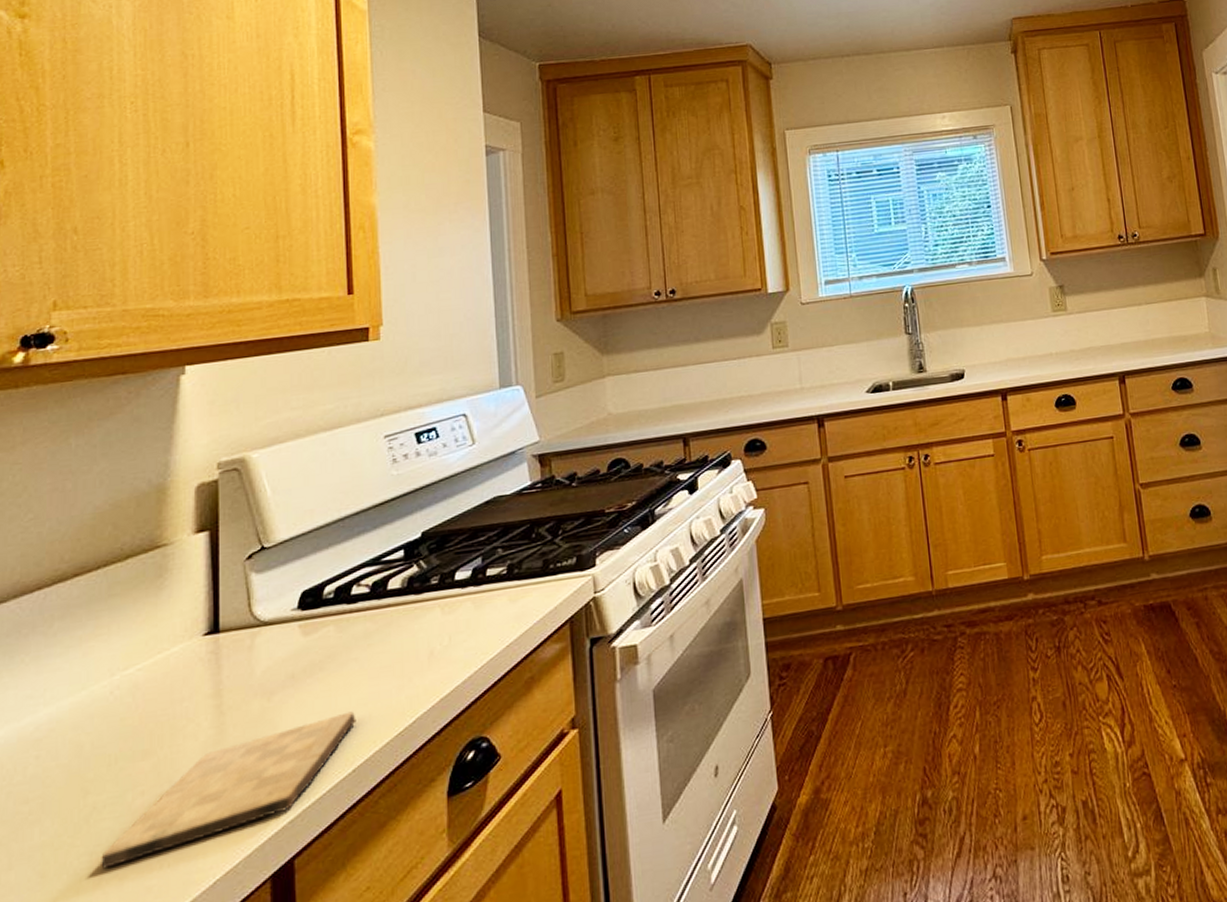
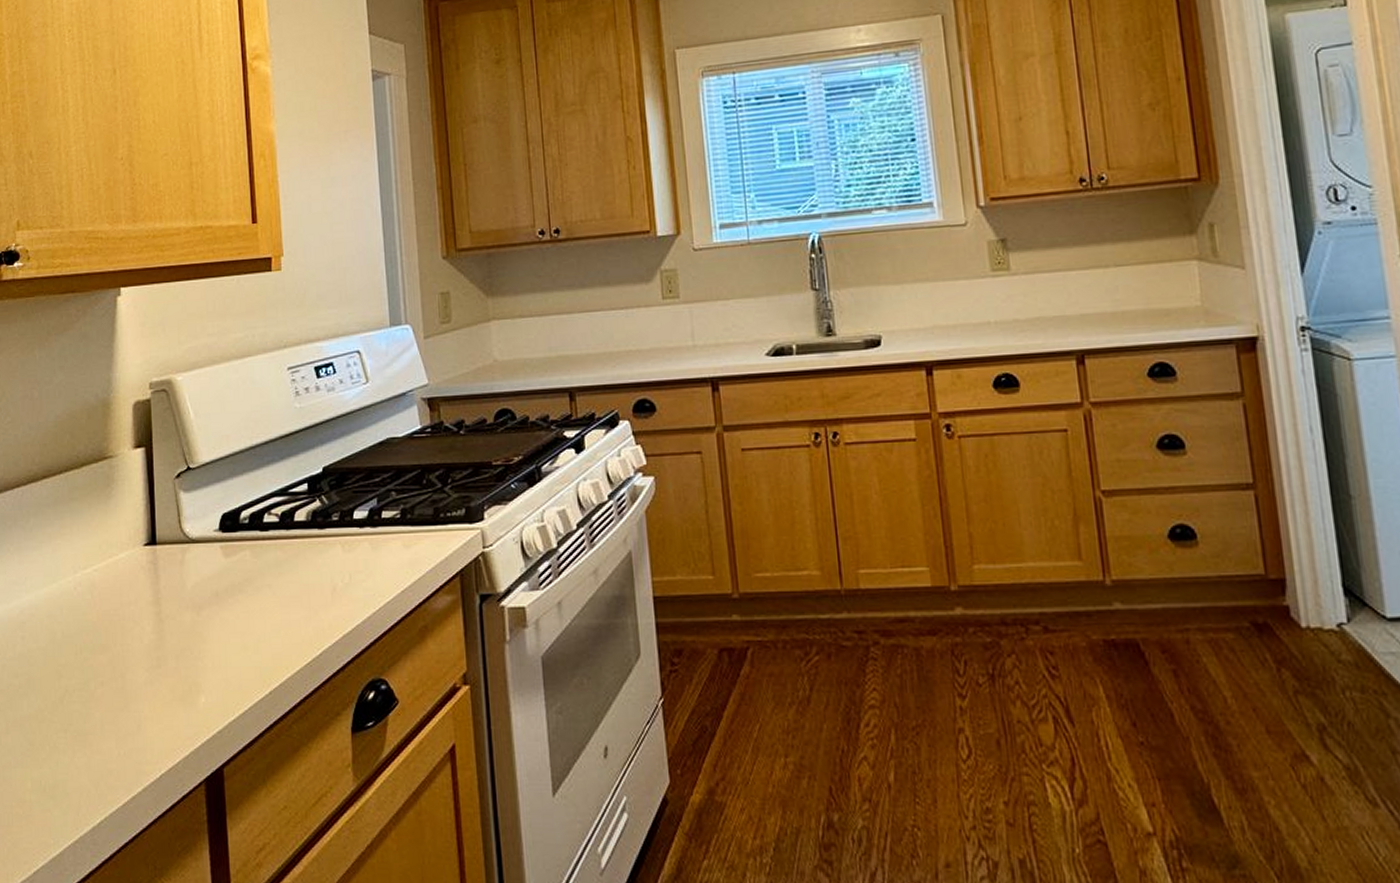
cutting board: present [101,711,357,869] -> none [73,635,271,747]

